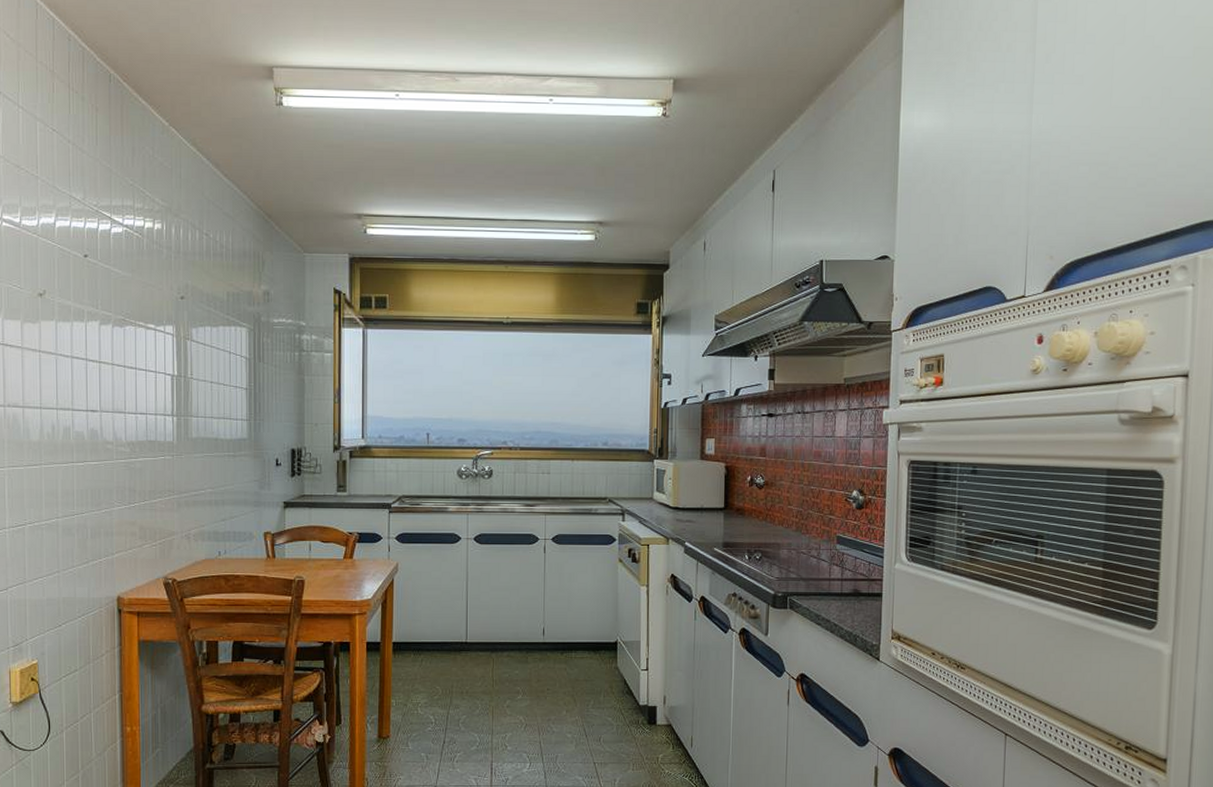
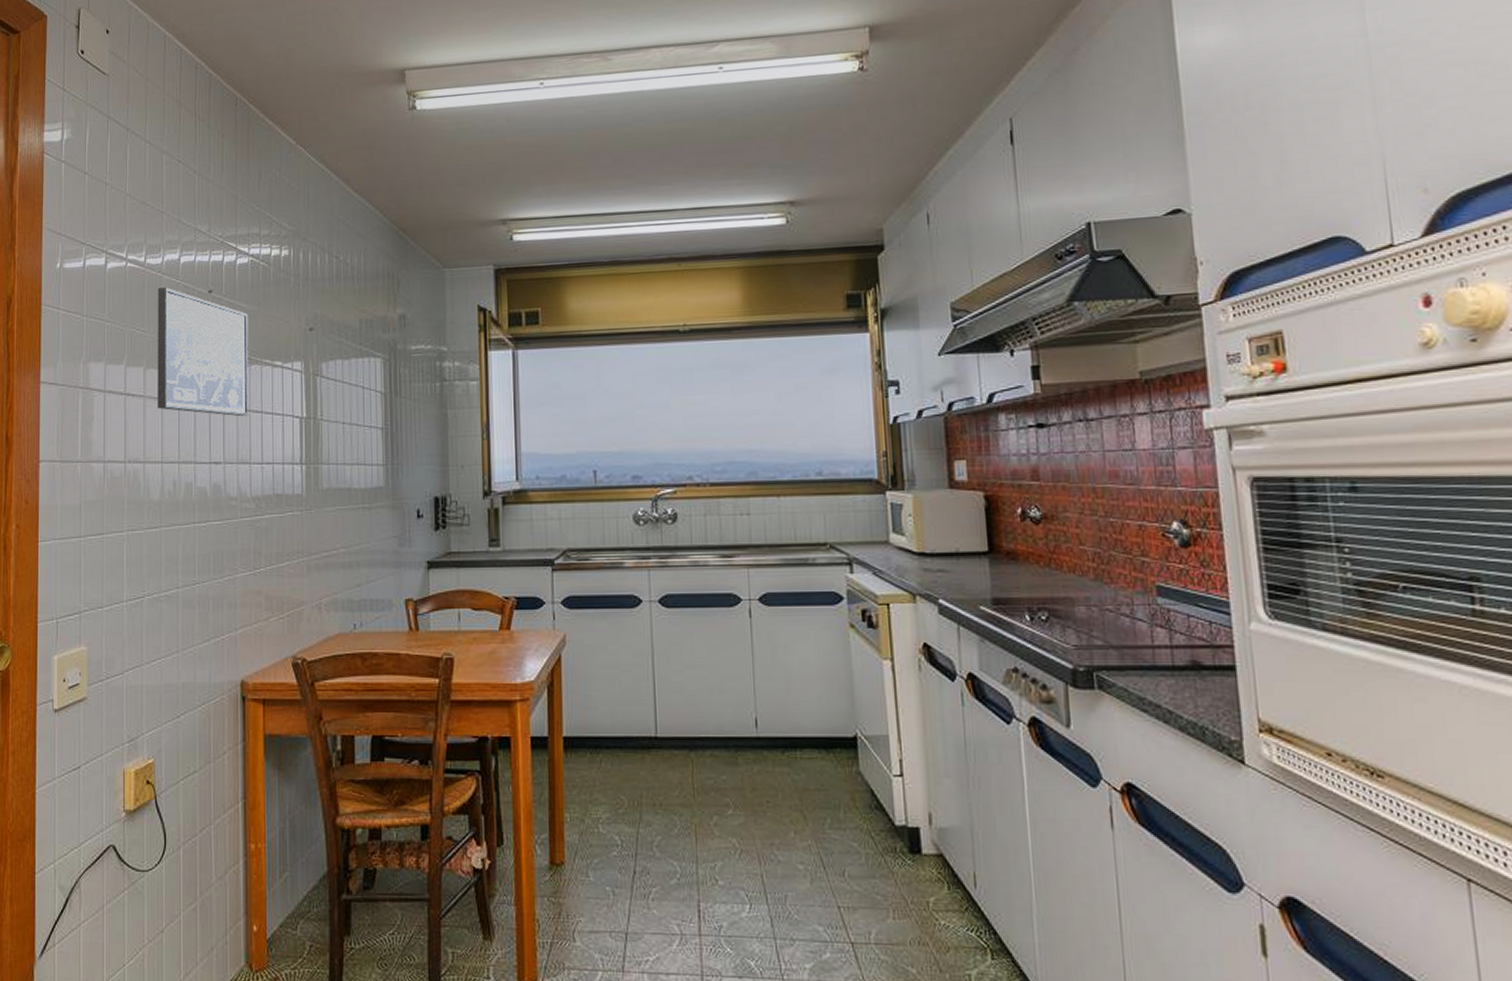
wall art: none [33,249,124,372] -> present [157,287,249,417]

